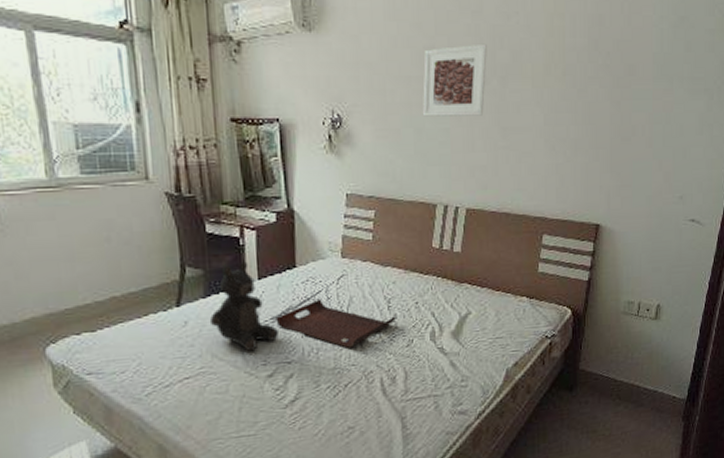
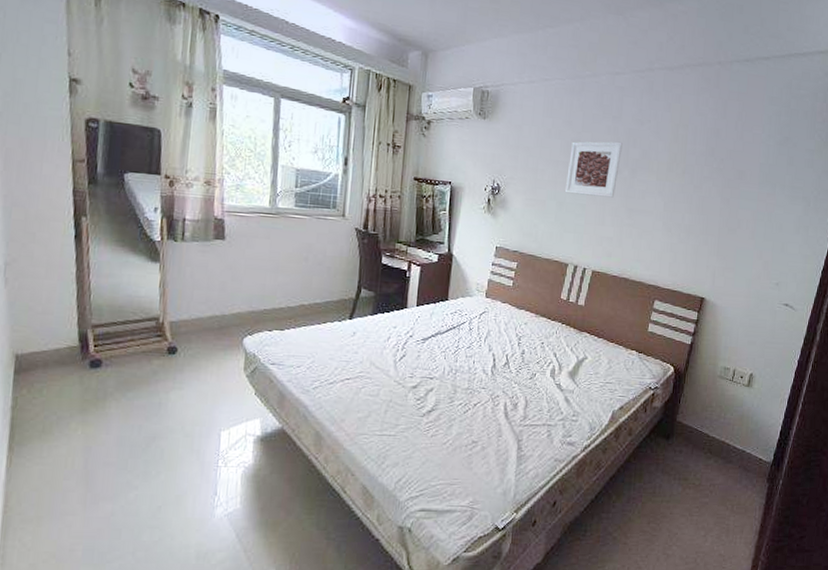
teddy bear: present [209,261,279,352] -> none [373,290,426,365]
serving tray: present [275,298,396,348] -> none [425,328,524,373]

